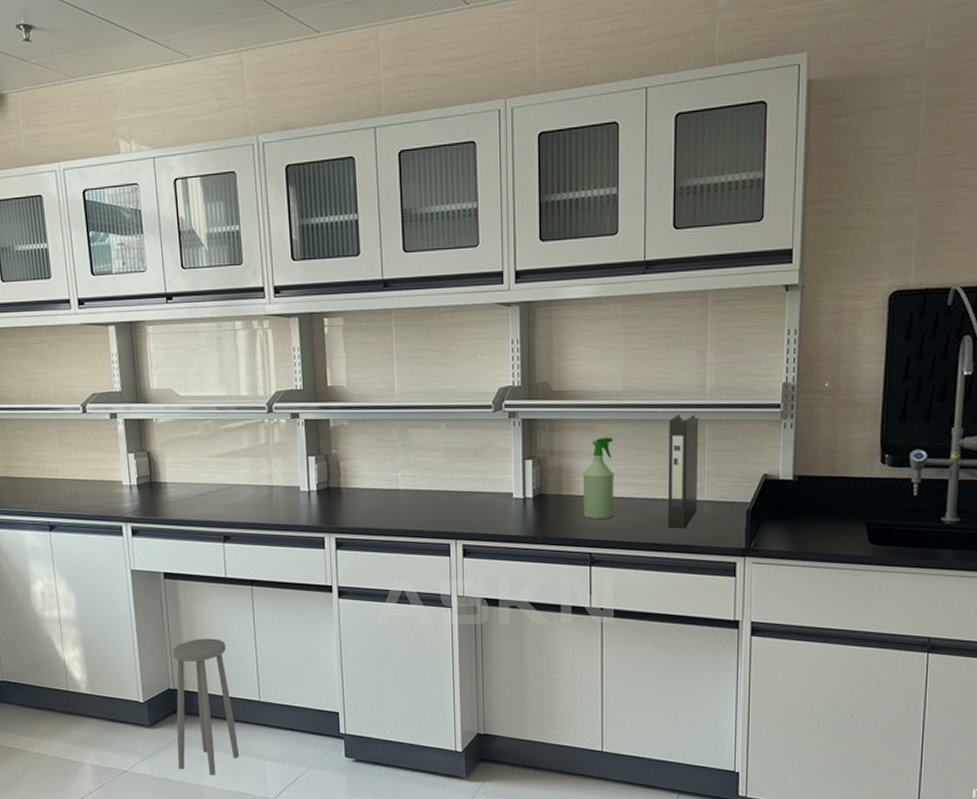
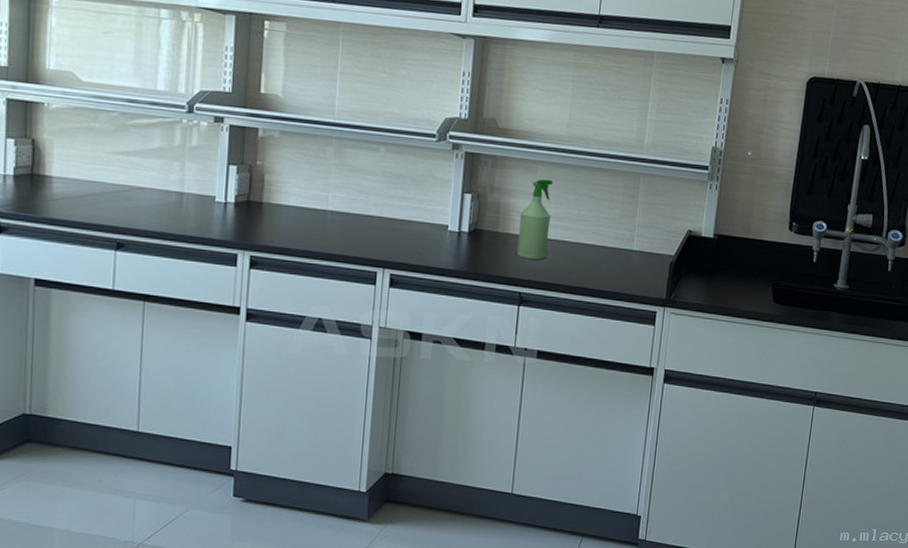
stool: present [172,638,240,775] -> none [24,357,105,516]
binder: present [668,412,699,529] -> none [597,163,635,276]

